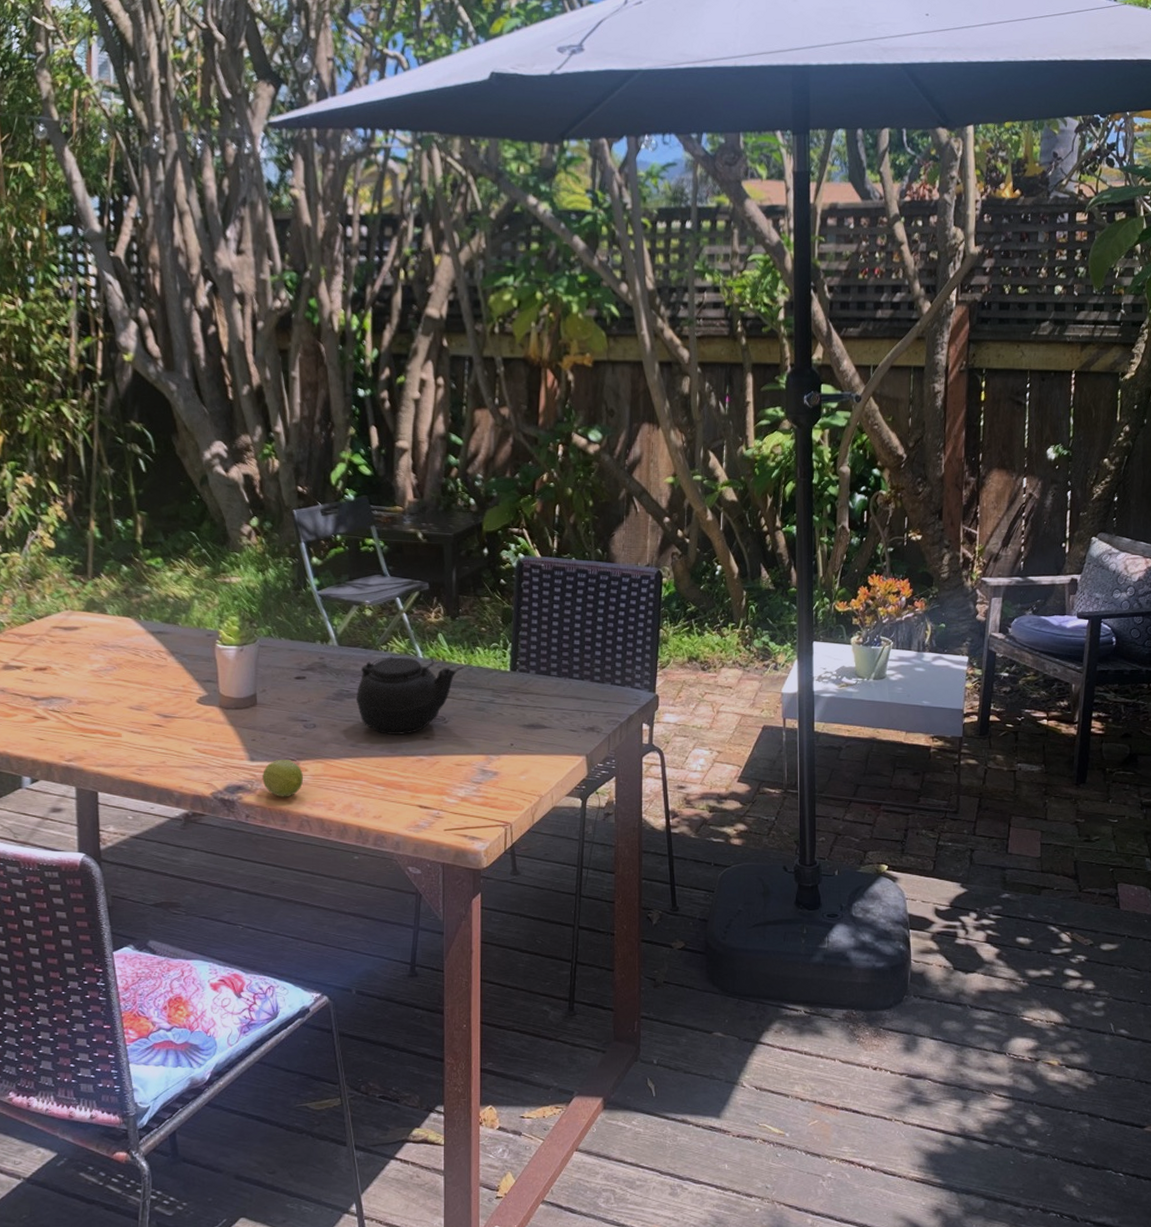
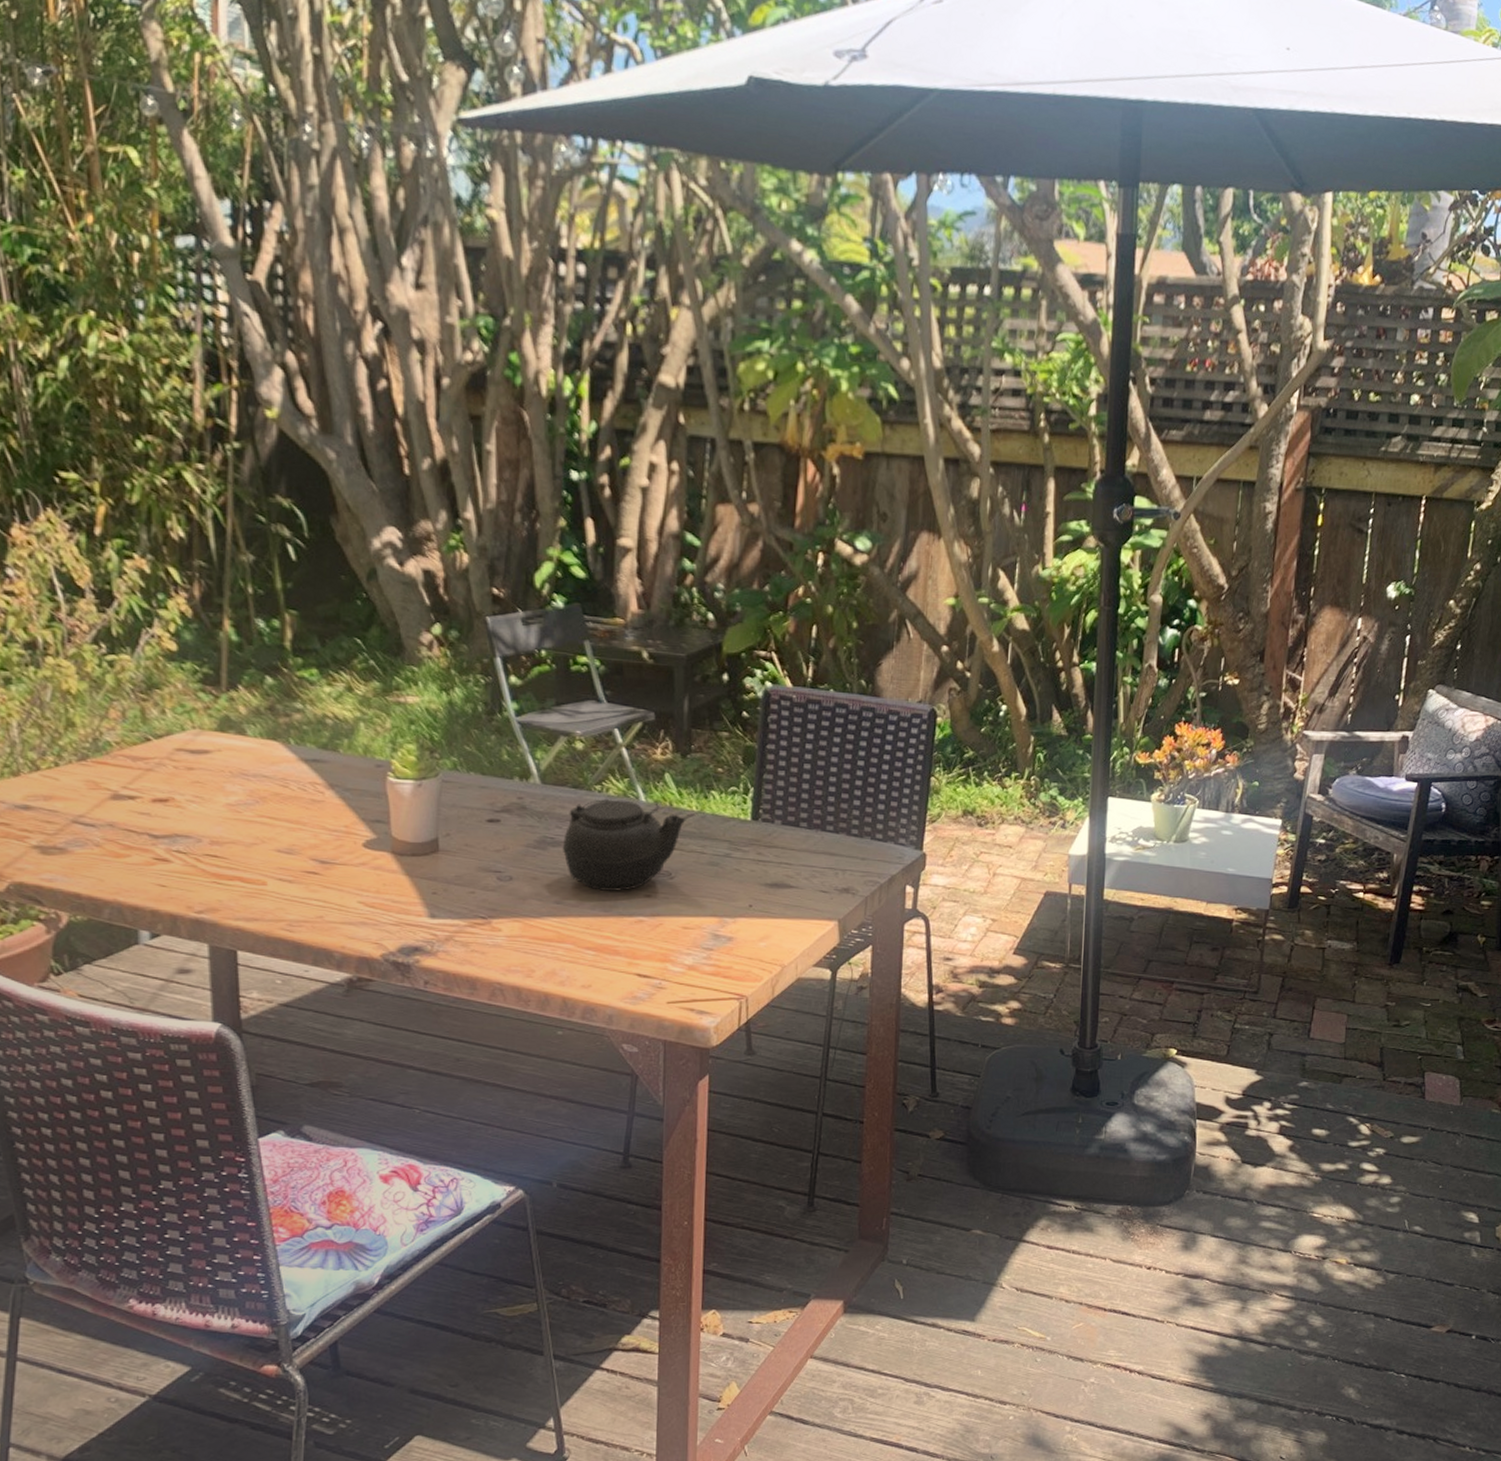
fruit: present [262,760,304,797] -> none [445,917,497,962]

